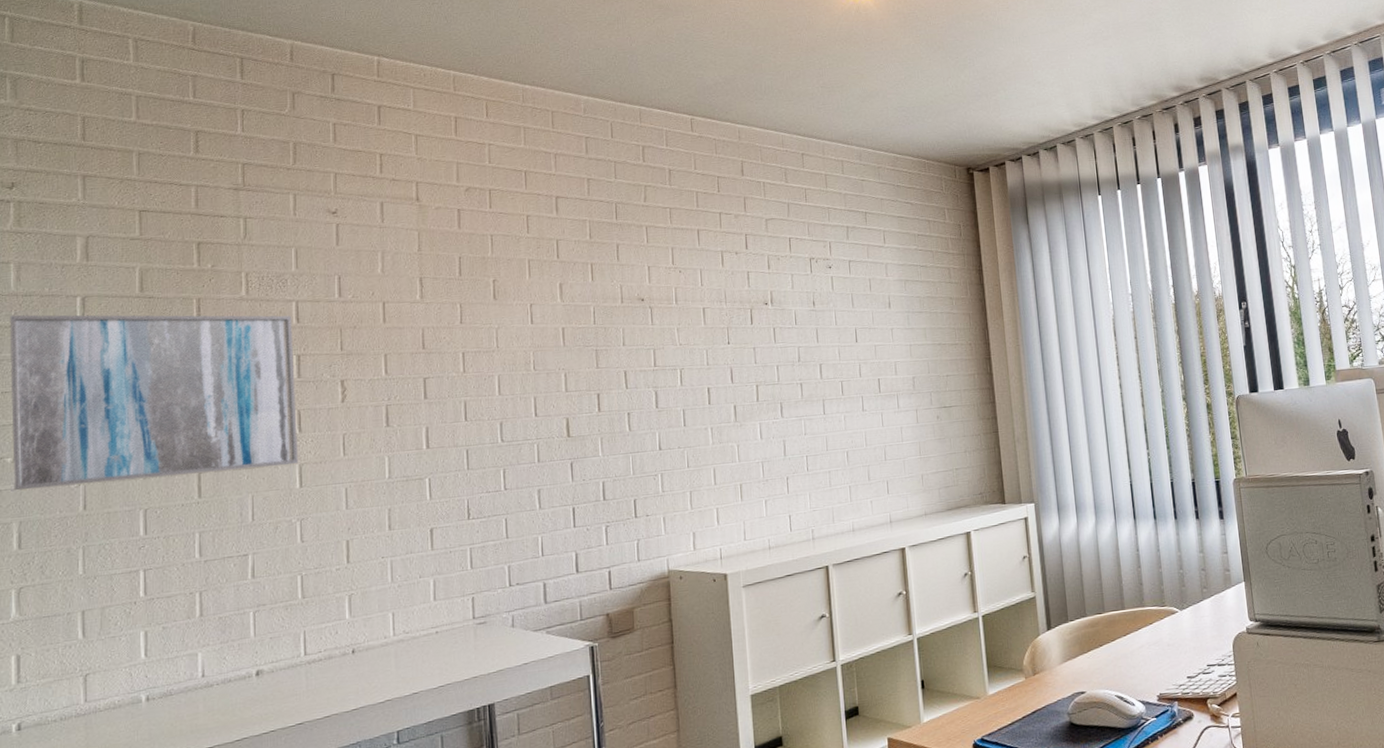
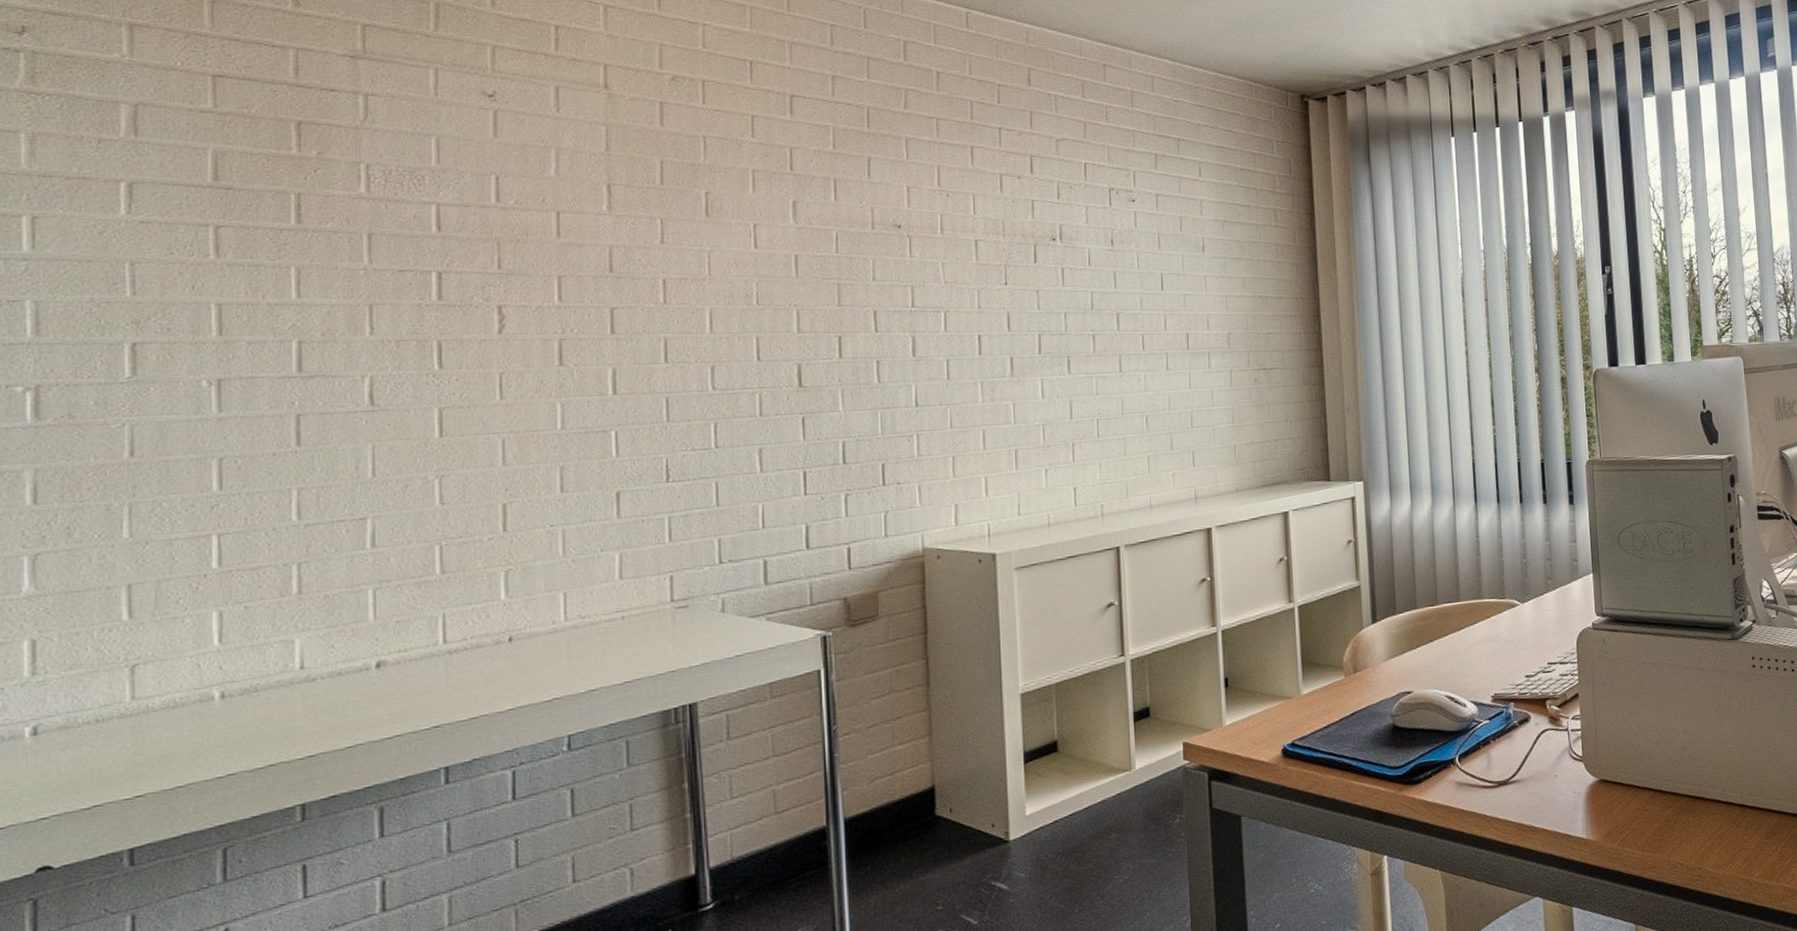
wall art: present [9,314,298,491] -> none [19,200,437,429]

